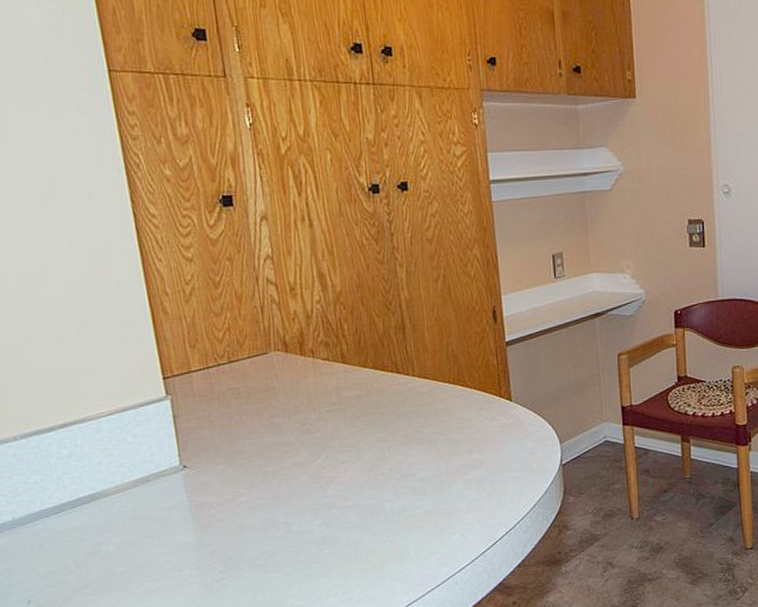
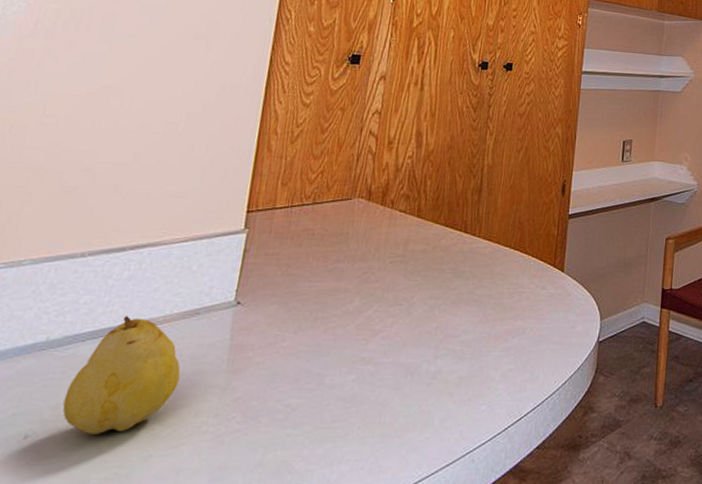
fruit: none [49,490,153,595] -> present [62,316,181,434]

